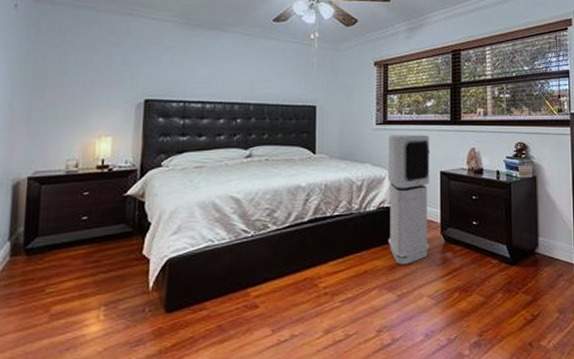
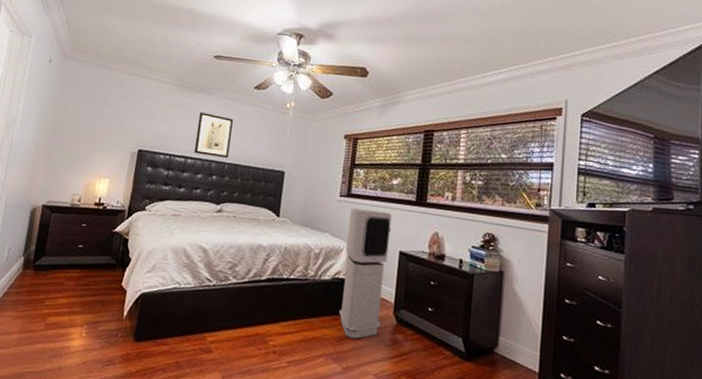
wall art: none [212,50,253,99] -> present [194,111,233,159]

